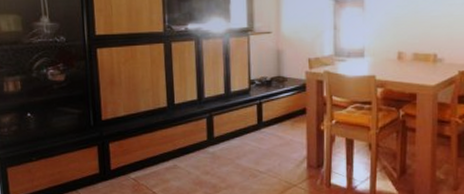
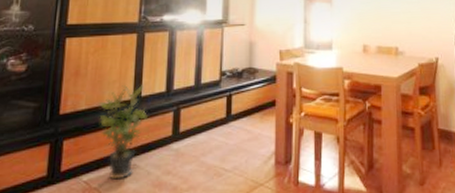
potted plant: none [136,93,183,178] -> present [99,85,147,180]

